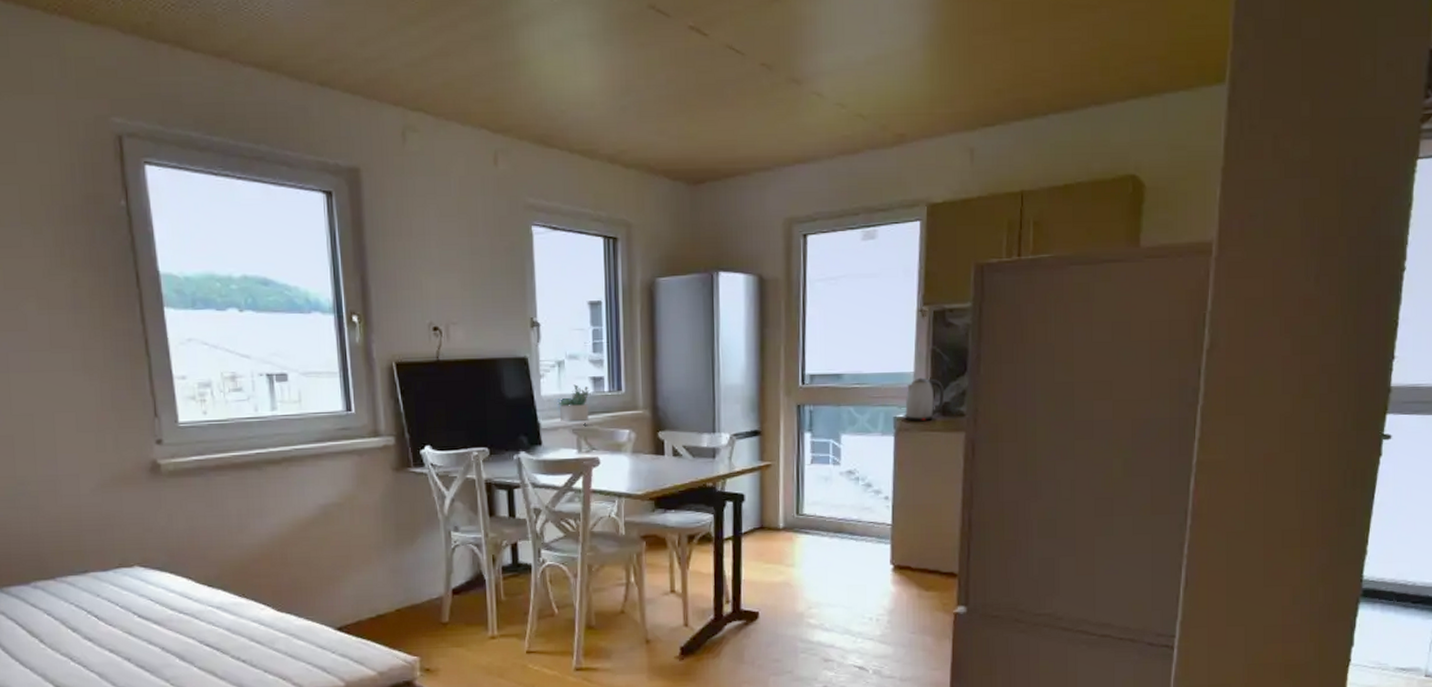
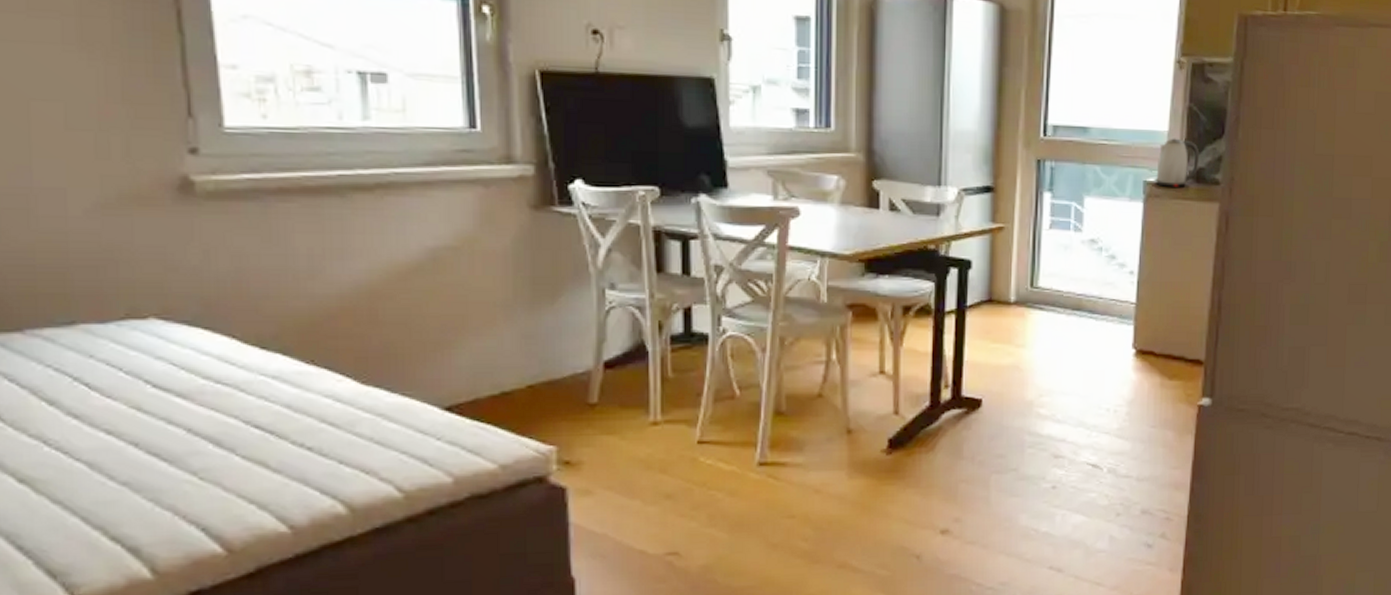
succulent plant: present [559,384,590,421] -> none [752,116,791,161]

